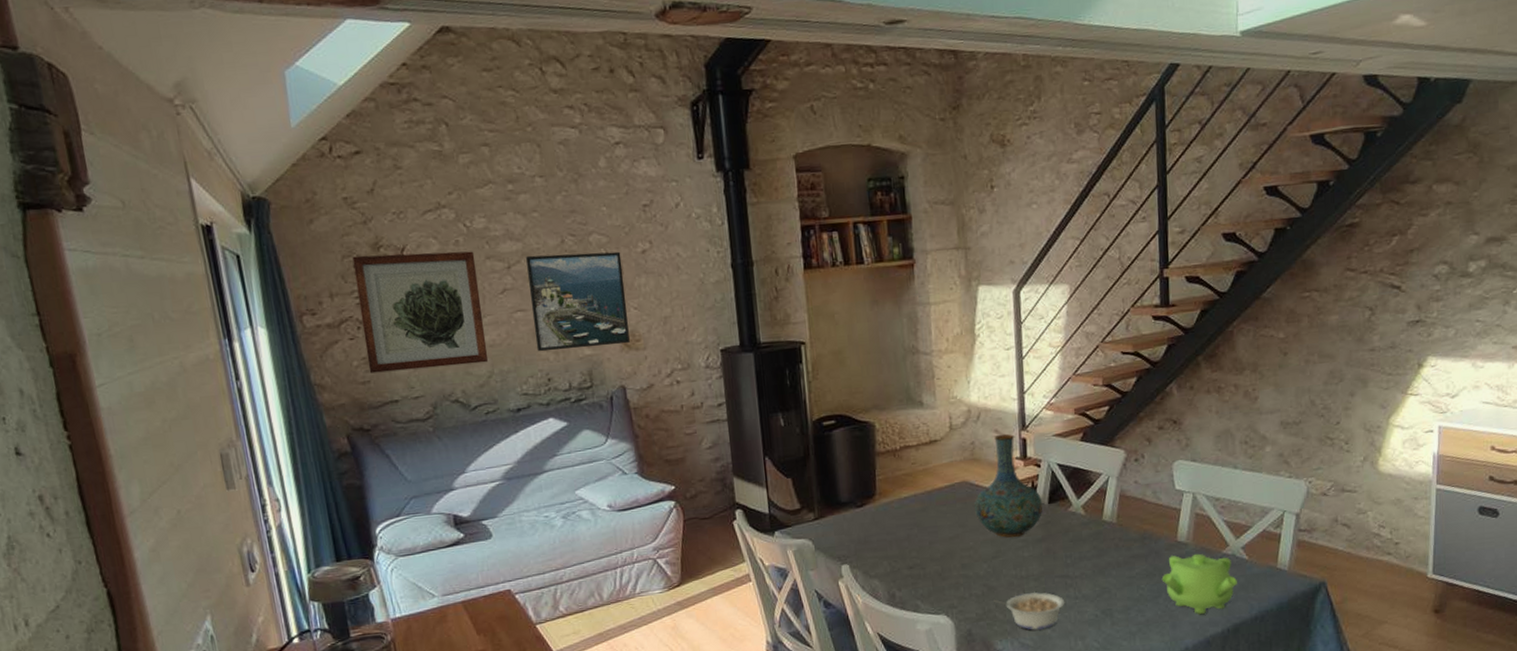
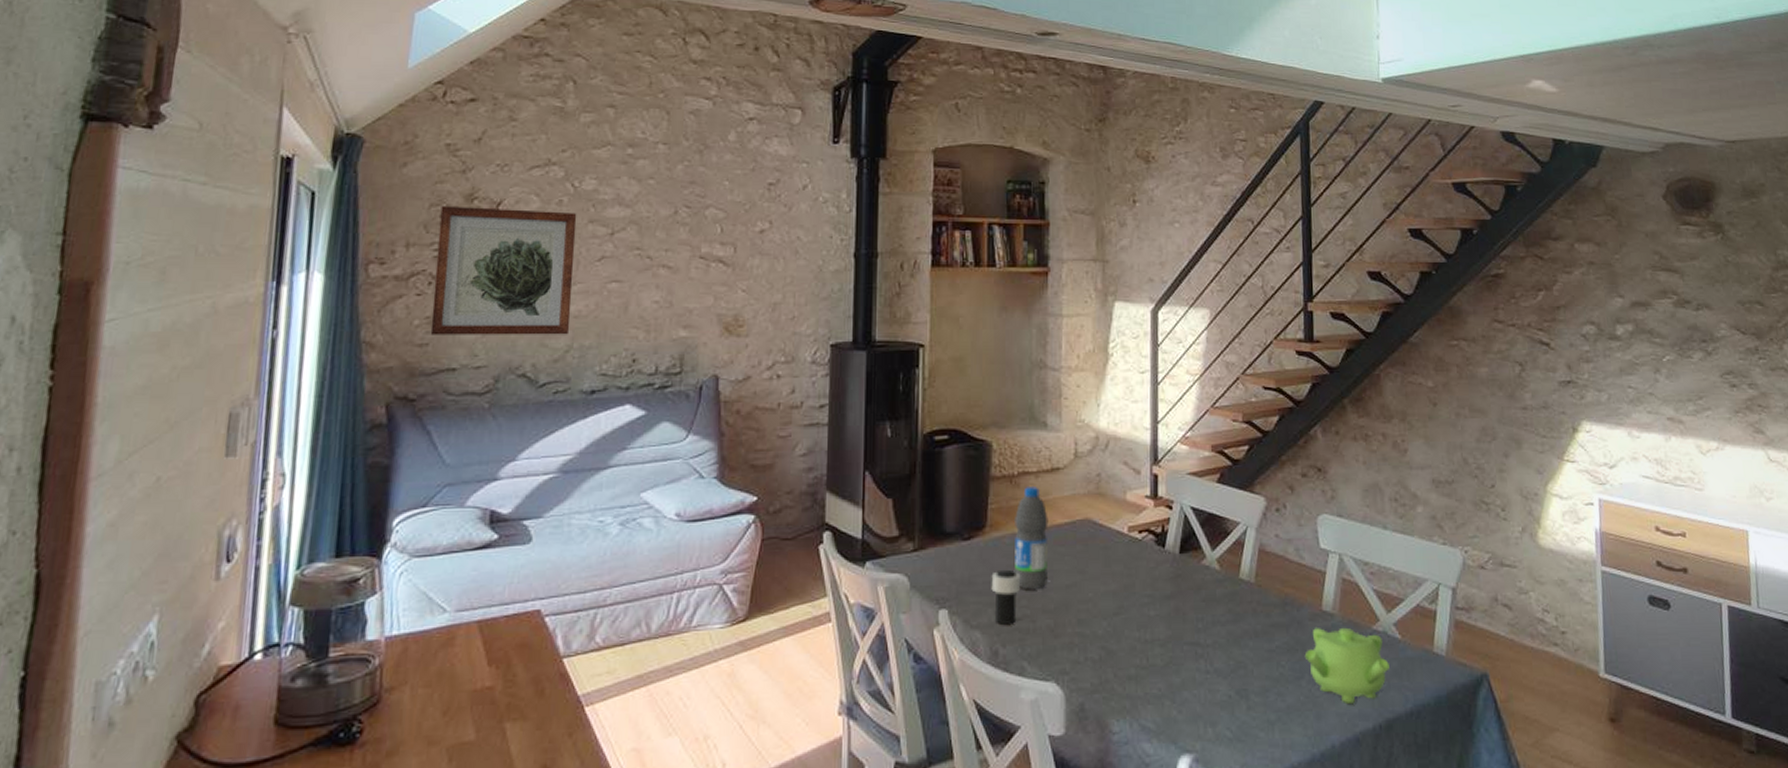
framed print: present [525,251,630,352] -> none [626,223,737,329]
cup: none [884,528,911,573] -> present [991,569,1021,625]
water bottle: none [899,458,933,544] -> present [1013,487,1049,590]
vase: present [974,434,1043,538] -> none [1097,467,1174,591]
legume: present [994,591,1065,631] -> none [1112,660,1195,711]

